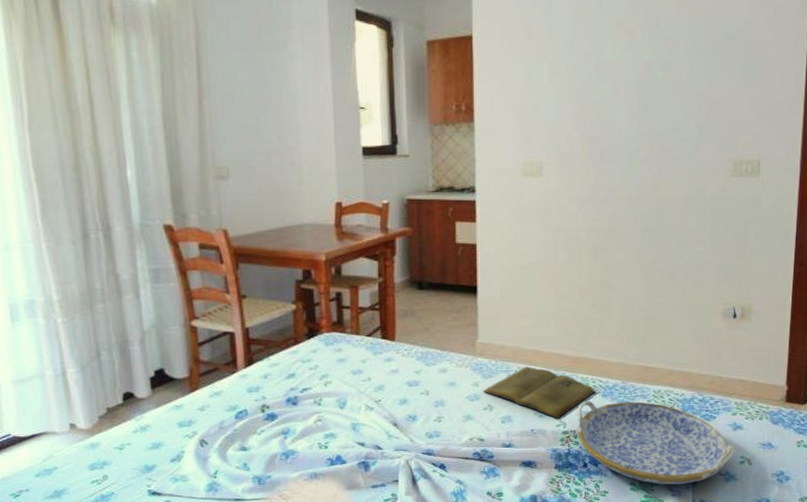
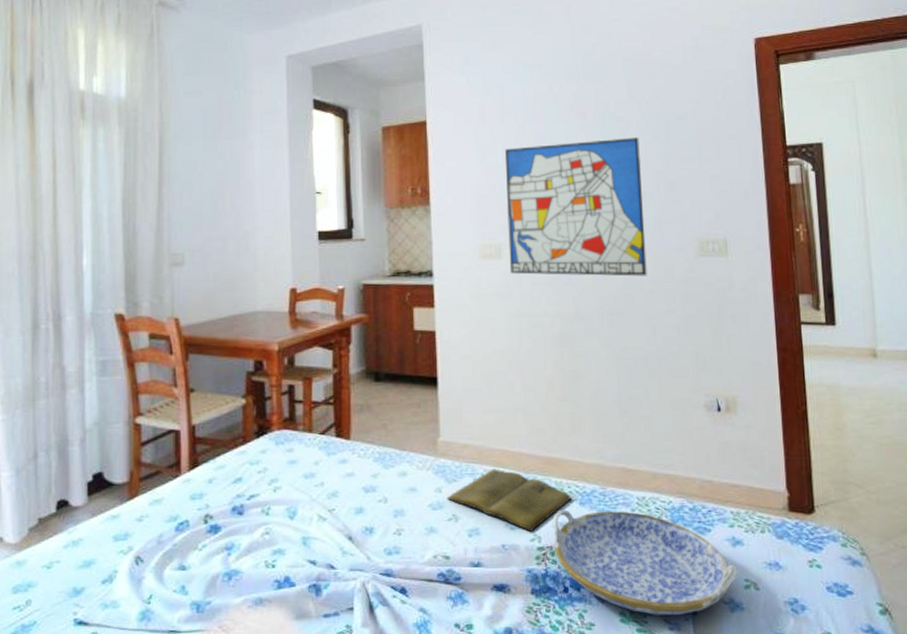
wall art: none [549,57,686,195] -> present [504,137,647,277]

